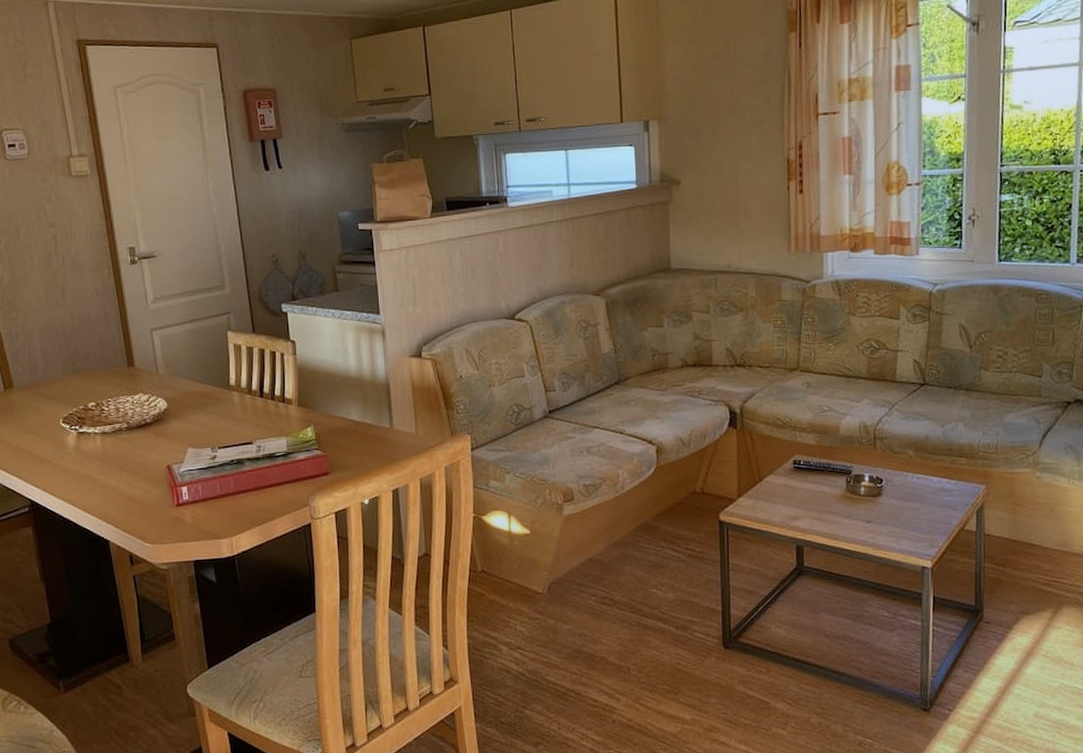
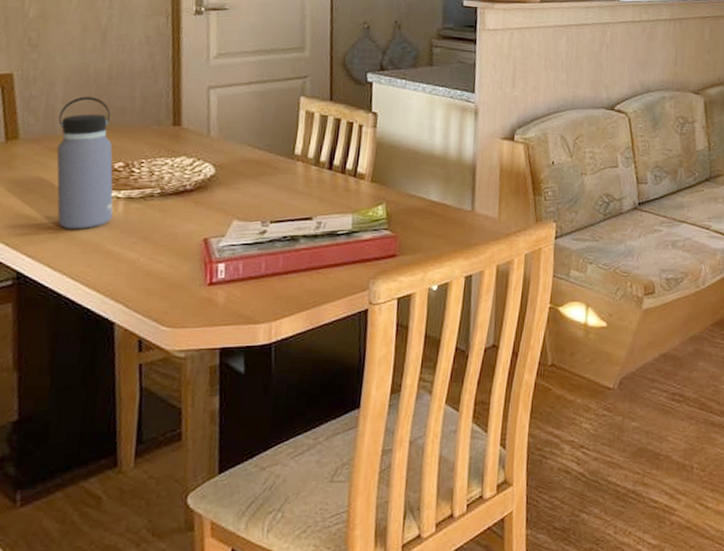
water bottle: none [40,346,94,463] -> present [56,96,114,230]

